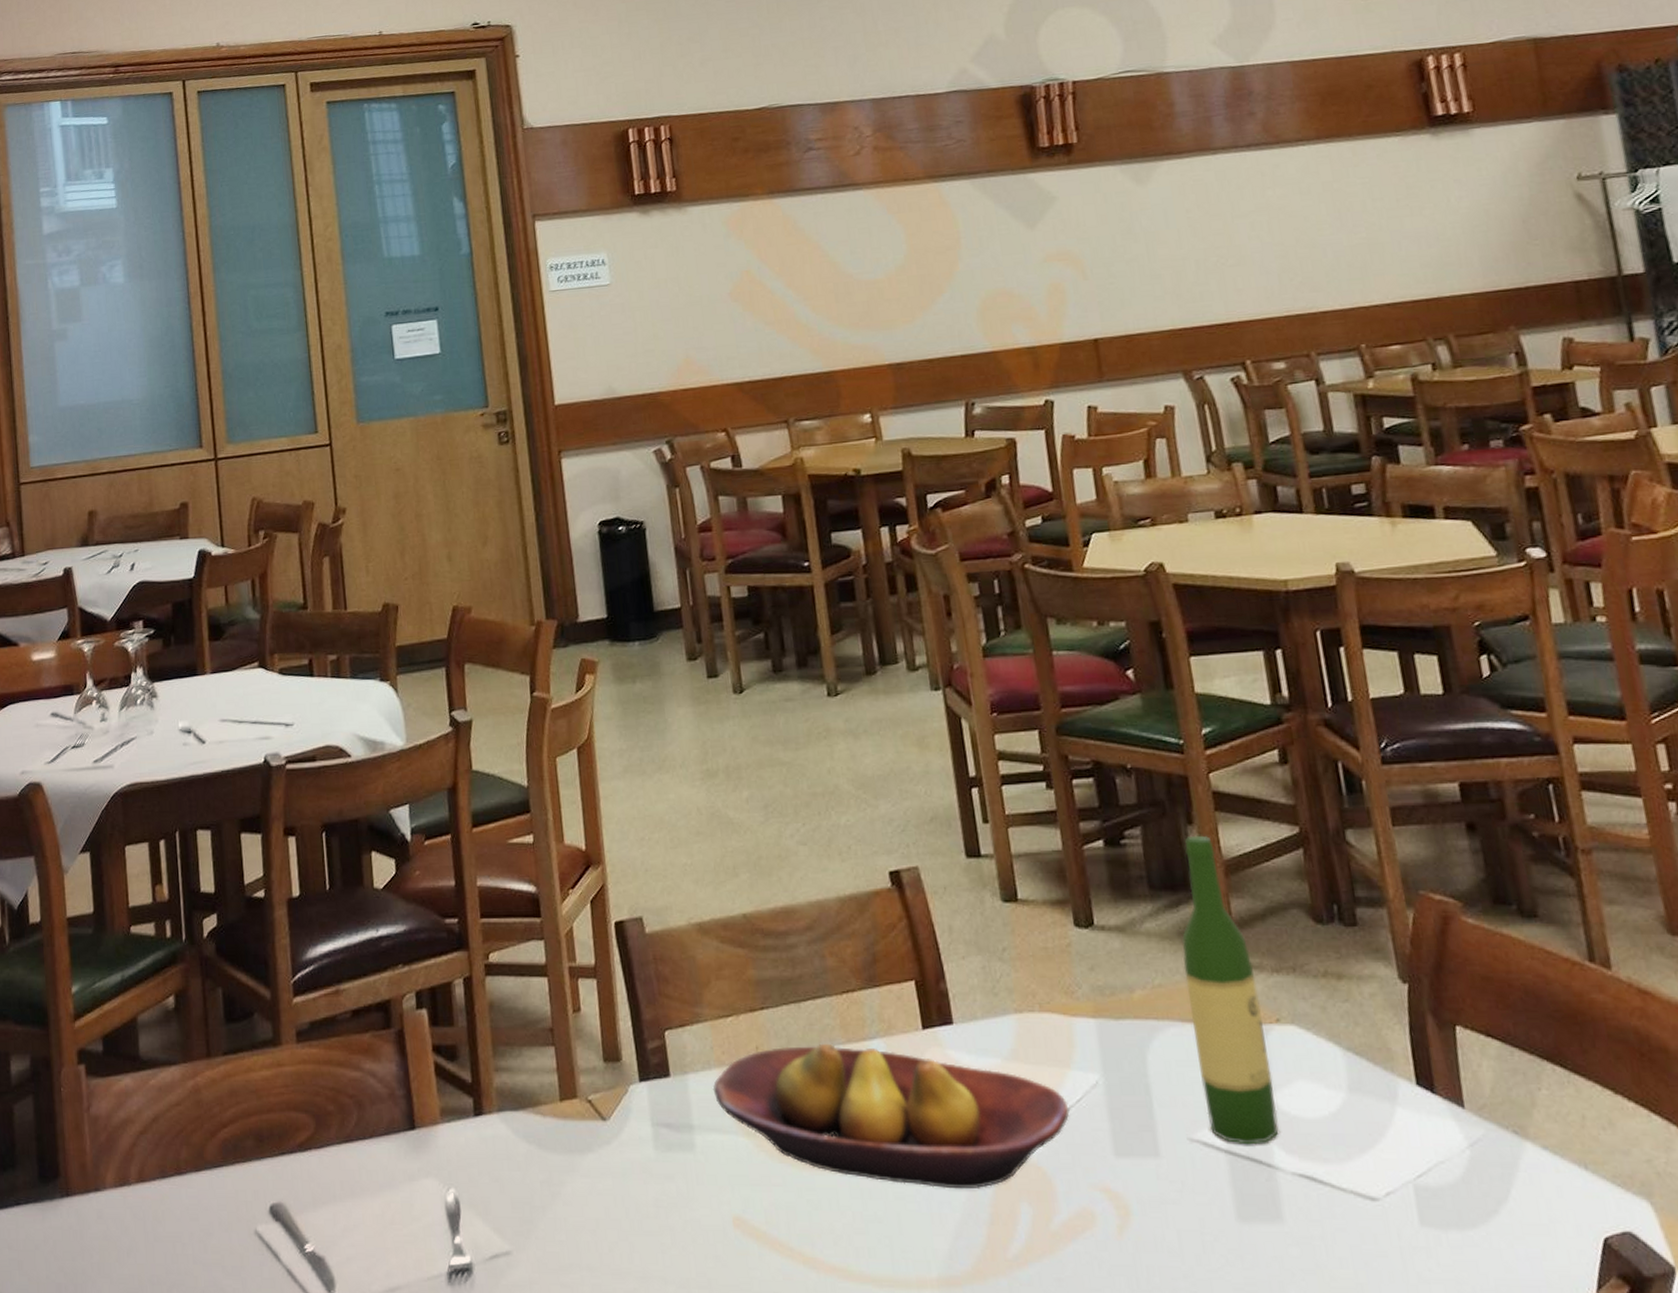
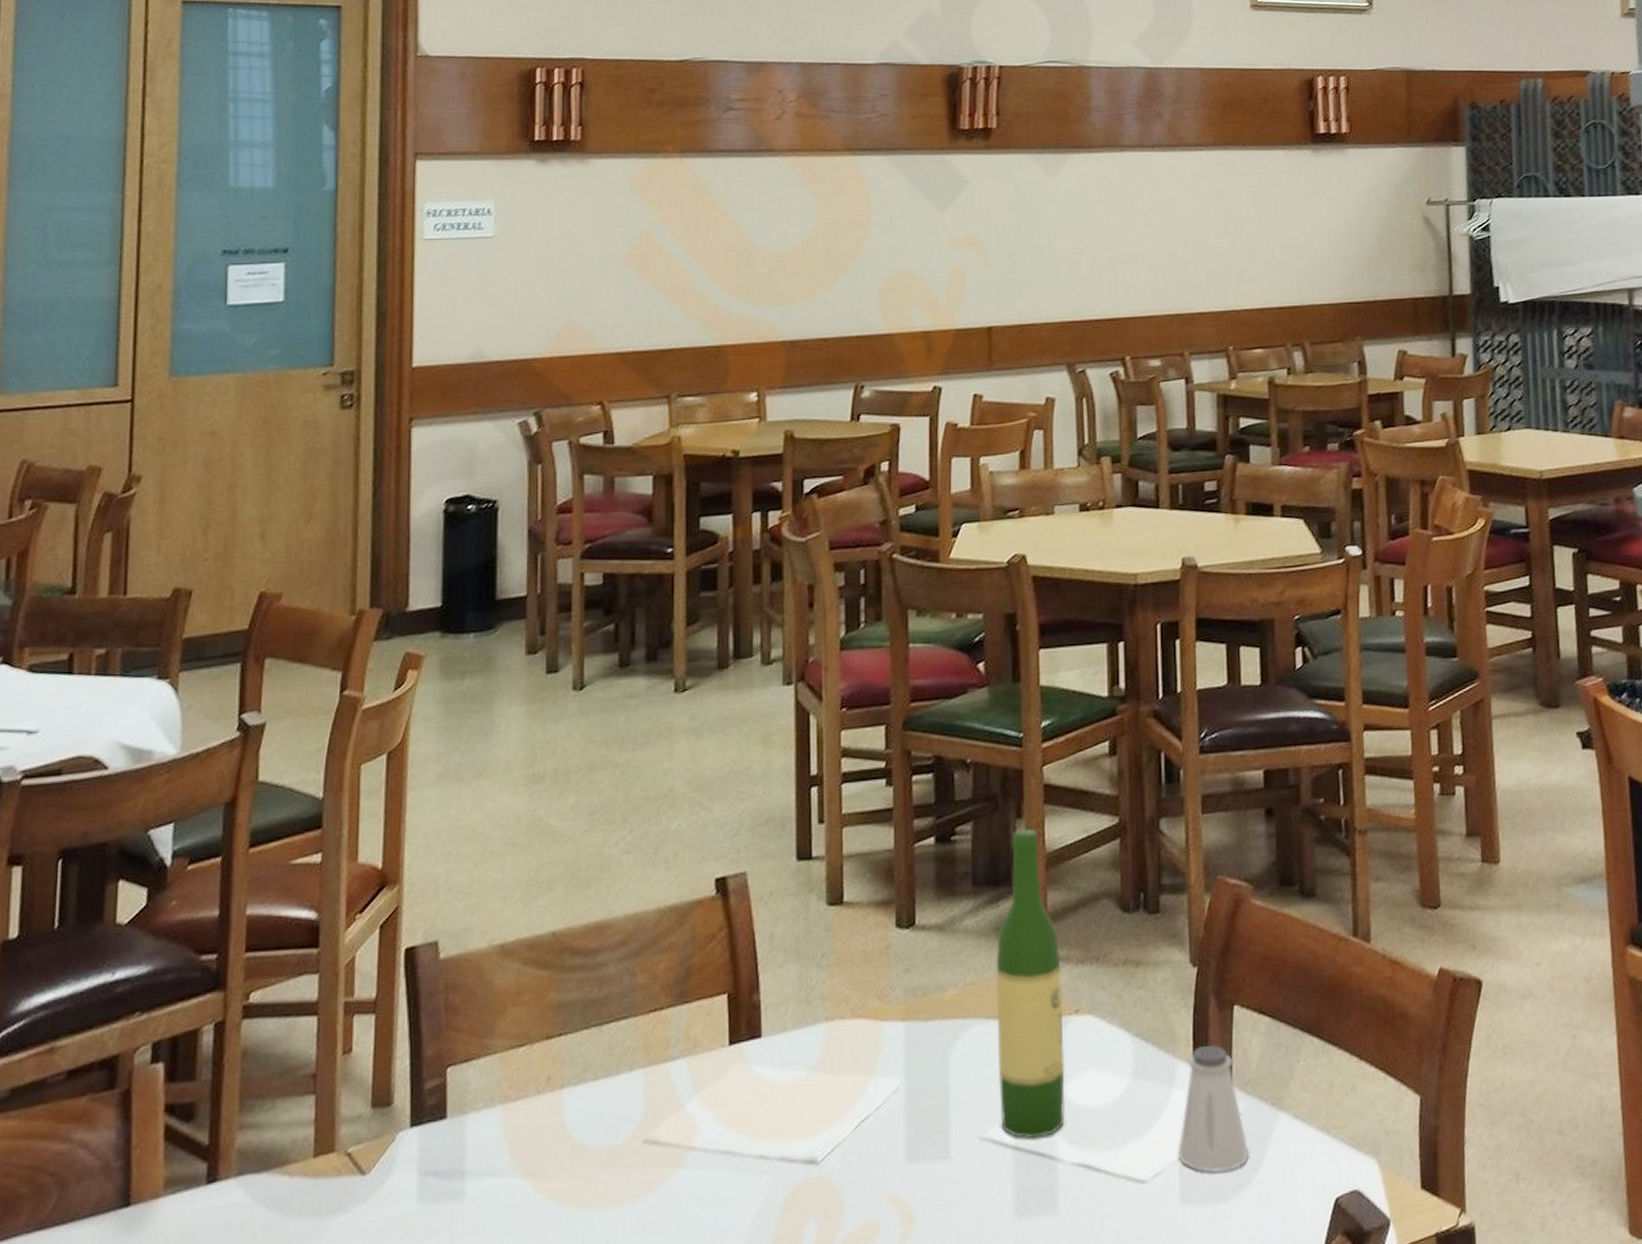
fruit bowl: present [712,1043,1070,1189] -> none [493,1067,867,1214]
saltshaker: none [1409,1064,1494,1197] -> present [1178,1044,1249,1172]

